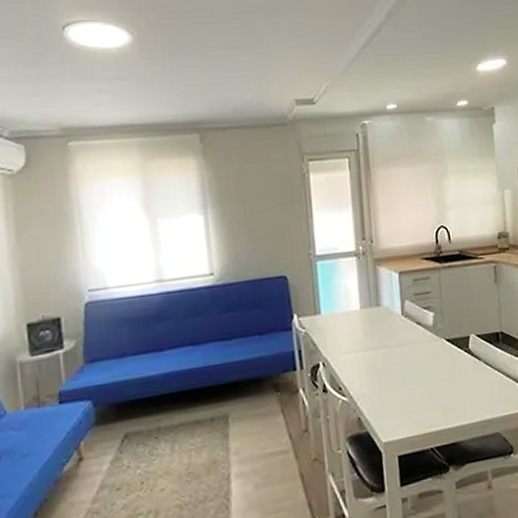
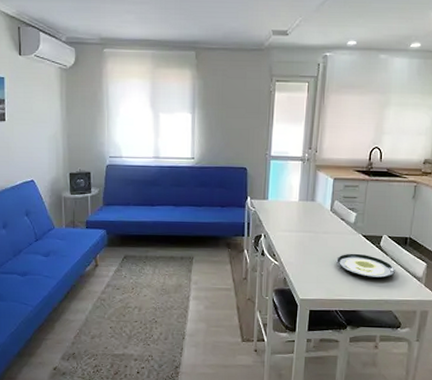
plate: none [420,364,493,395] -> present [336,253,395,279]

